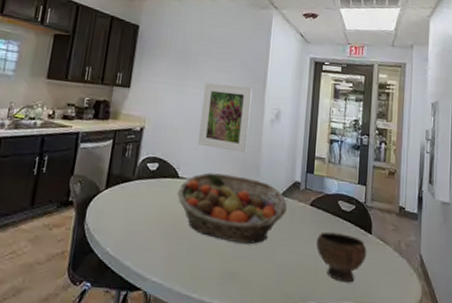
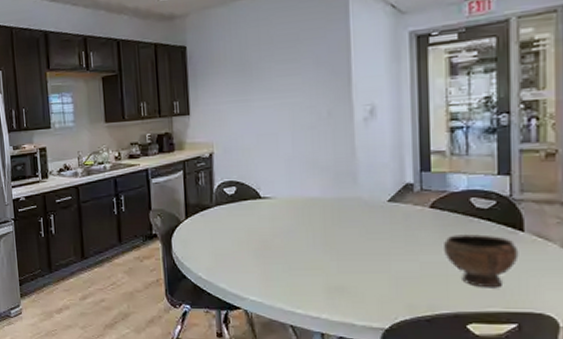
fruit basket: present [177,172,287,244] -> none [262,187,398,257]
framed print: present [198,82,253,153] -> none [273,85,337,162]

